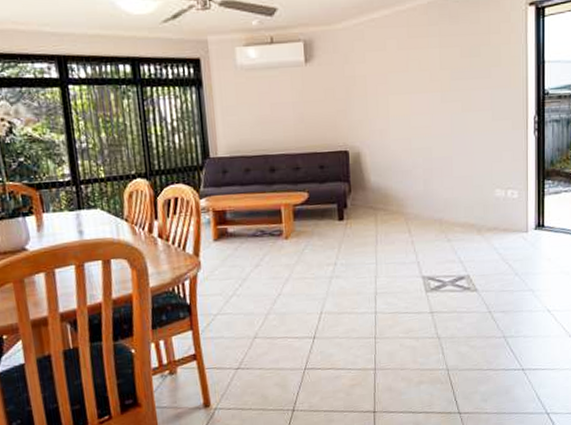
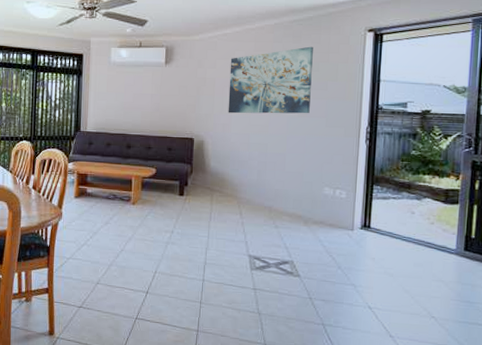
wall art: none [381,27,474,116] -> present [228,46,313,114]

